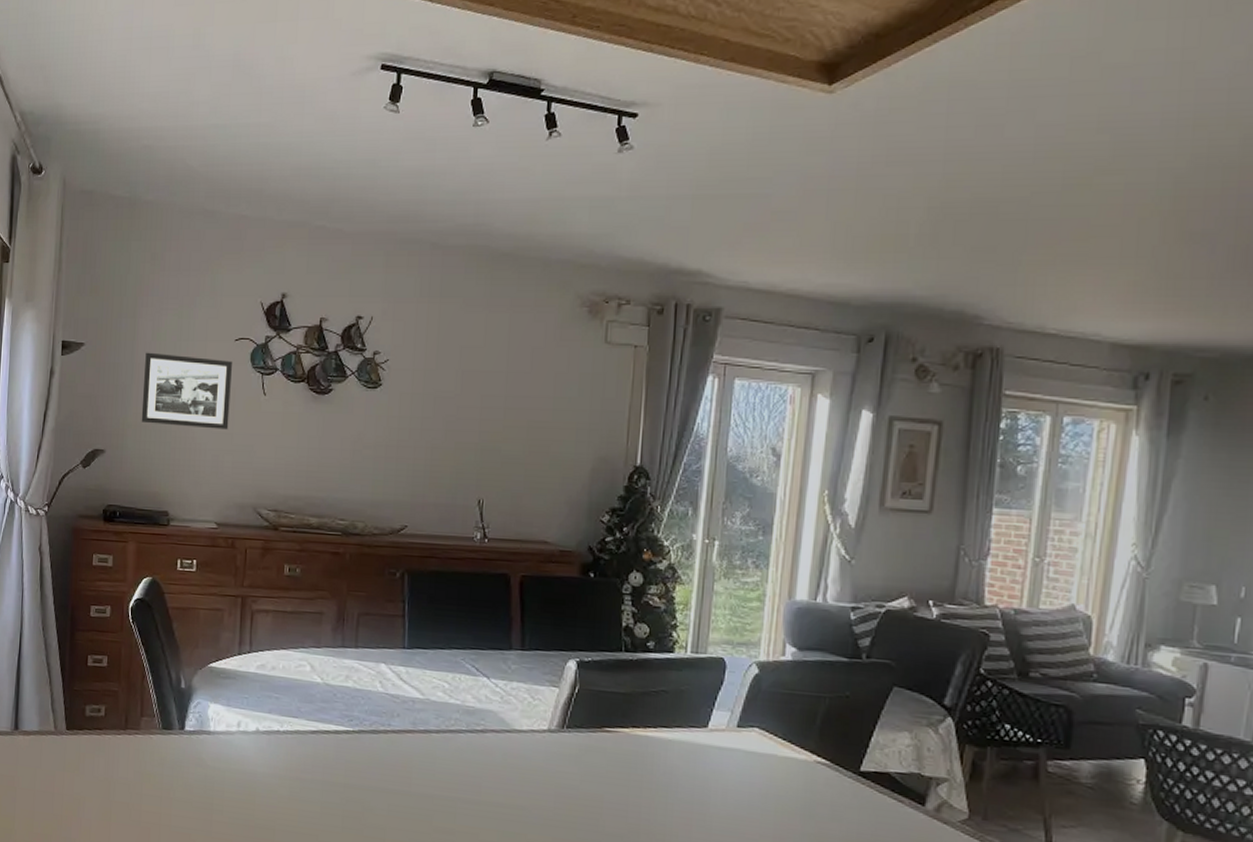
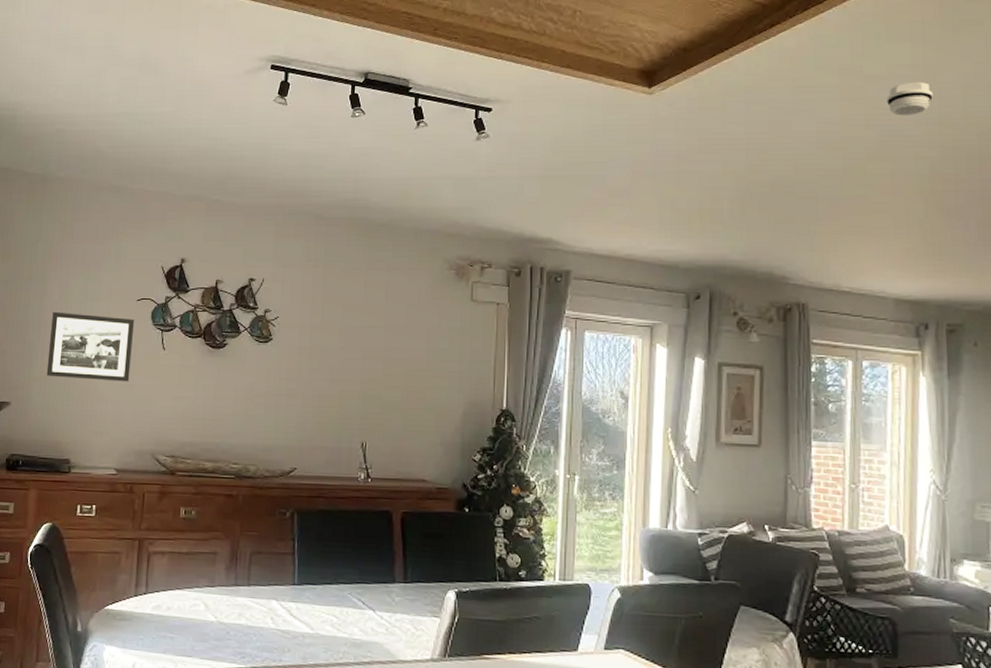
smoke detector: none [1128,72,1189,116] -> present [887,82,933,116]

